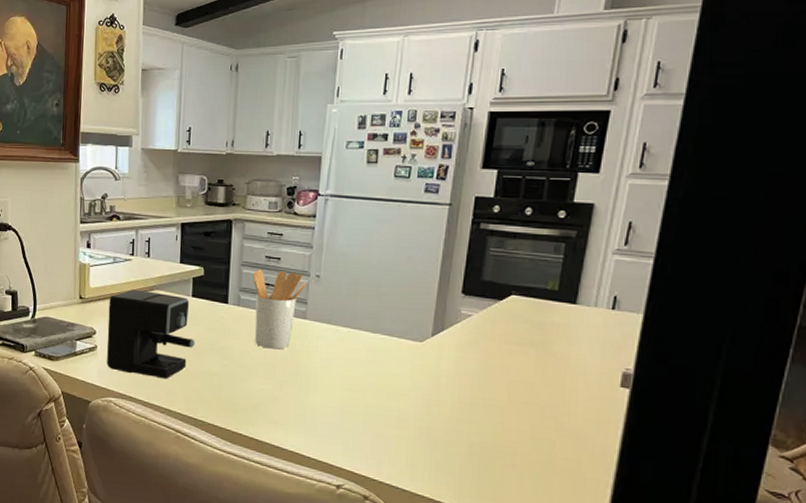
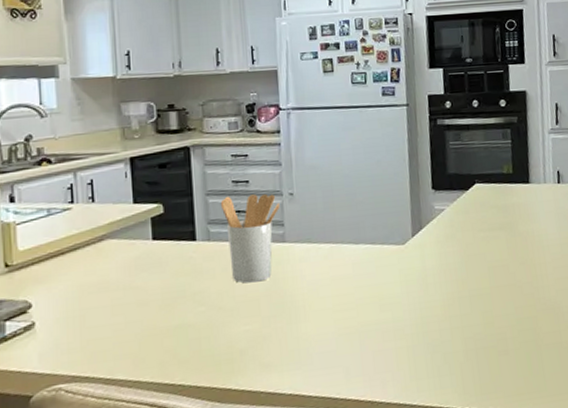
coffee maker: present [107,289,195,379] -> none [46,242,163,349]

